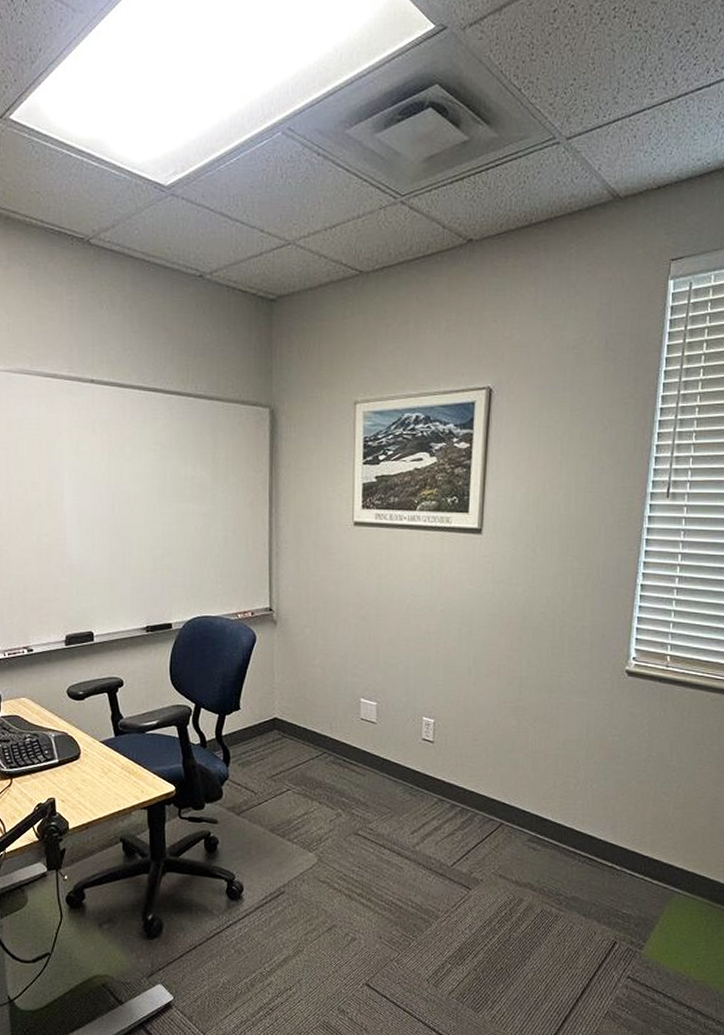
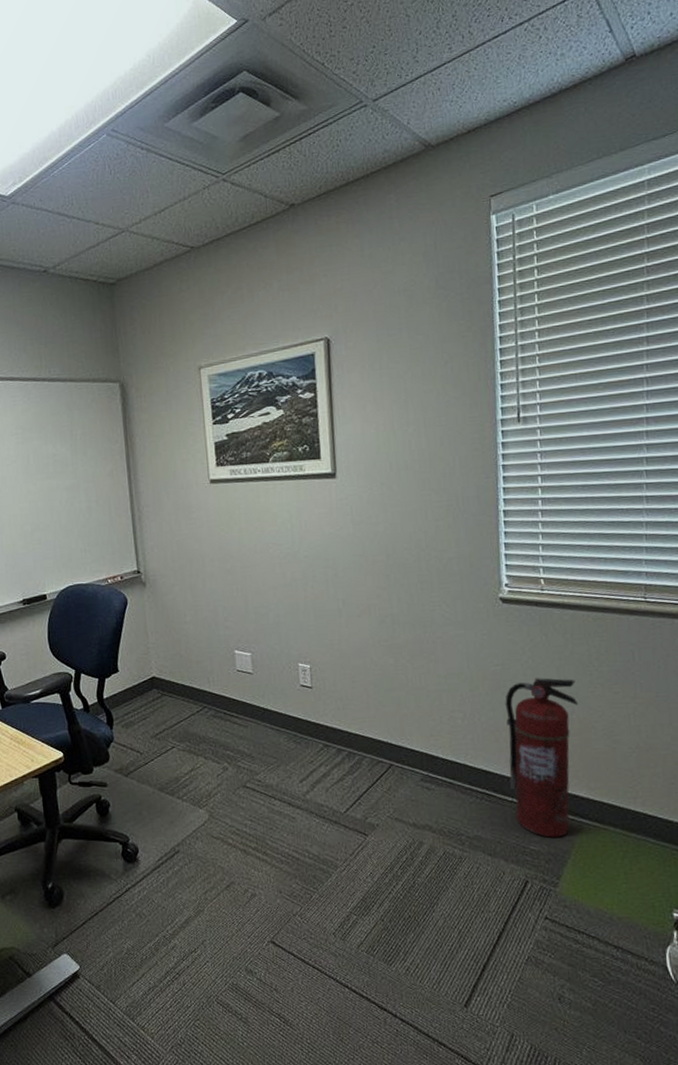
fire extinguisher: none [612,751,686,903] -> present [505,678,579,838]

